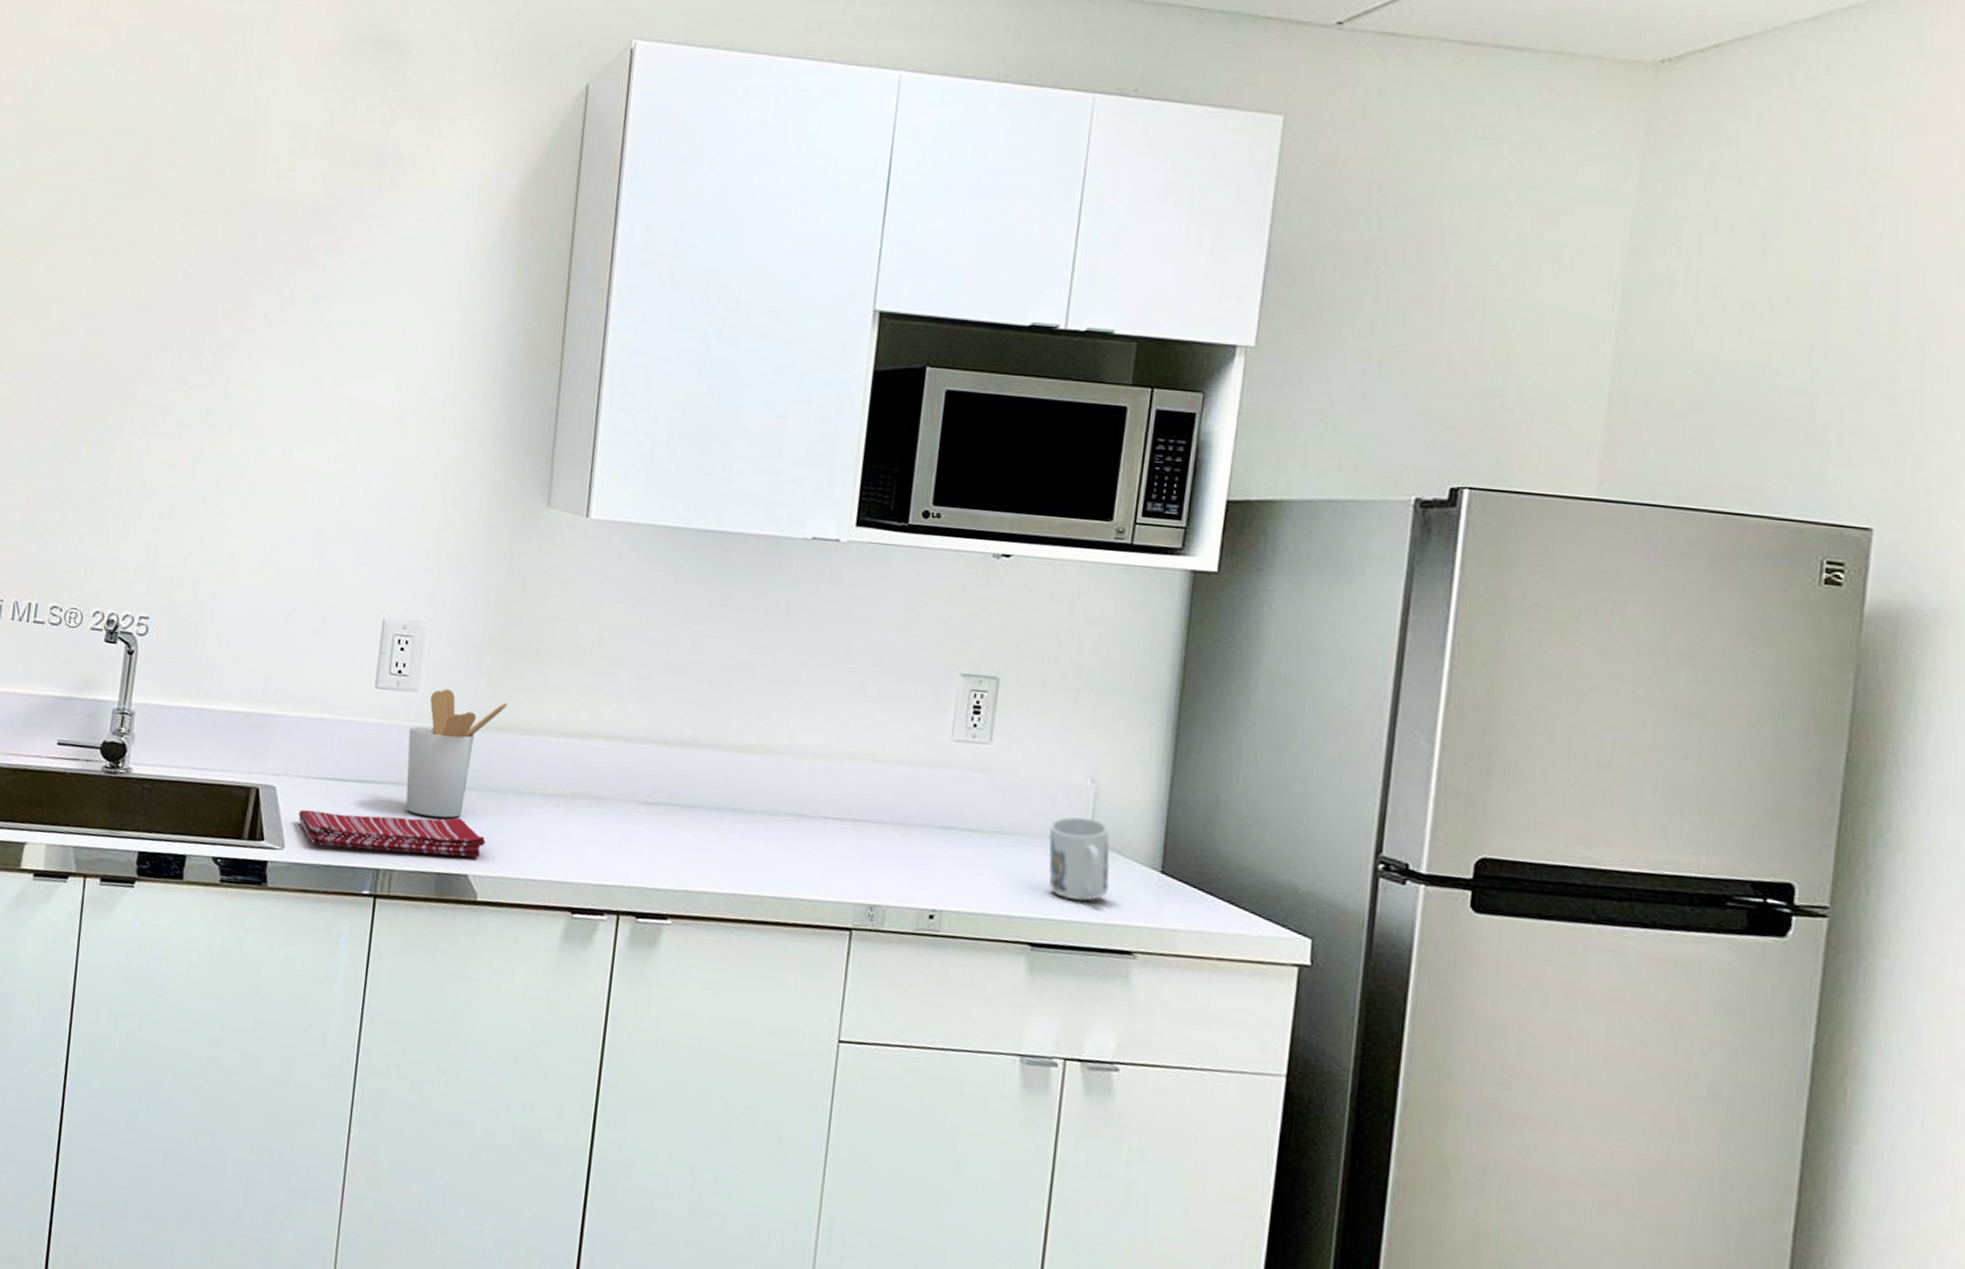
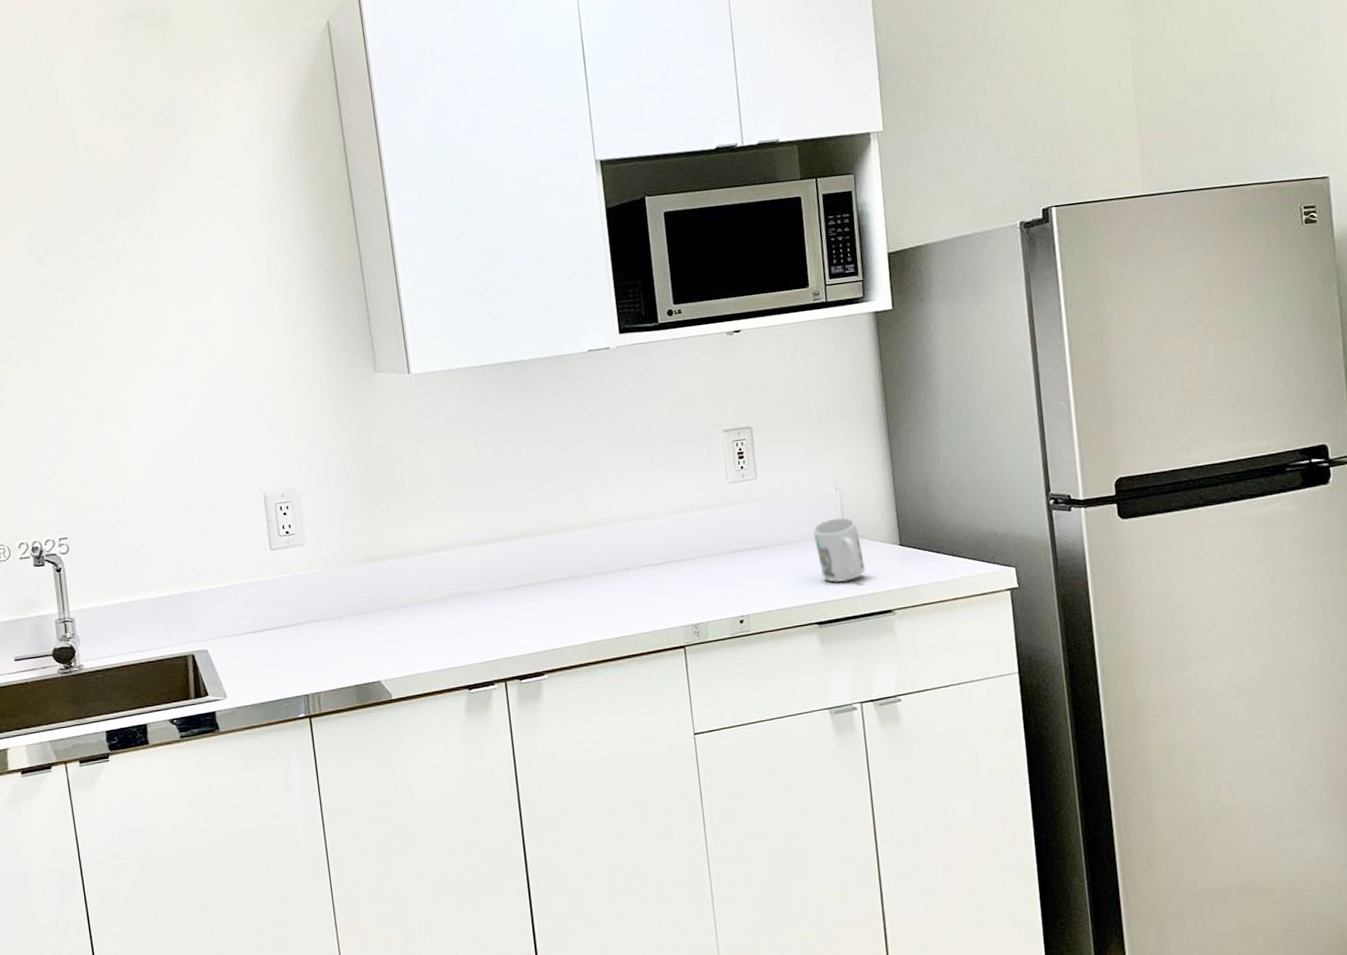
dish towel: present [298,809,486,858] -> none [232,637,389,688]
utensil holder: present [405,689,508,818] -> none [305,536,380,643]

